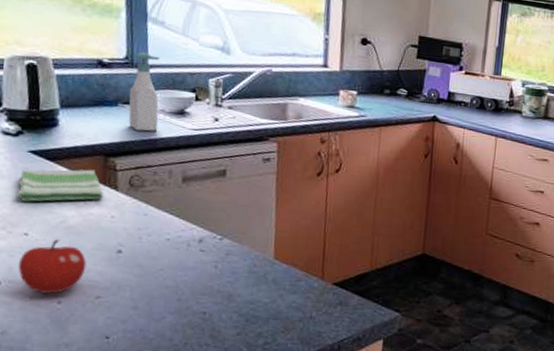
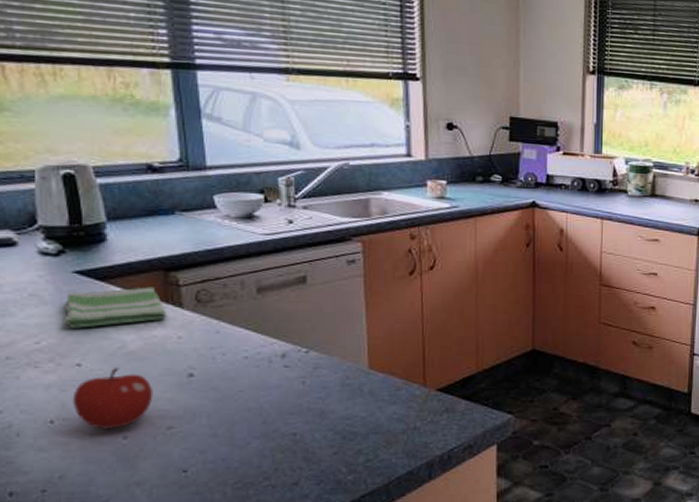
soap bottle: present [129,52,160,132] -> none [187,152,224,241]

